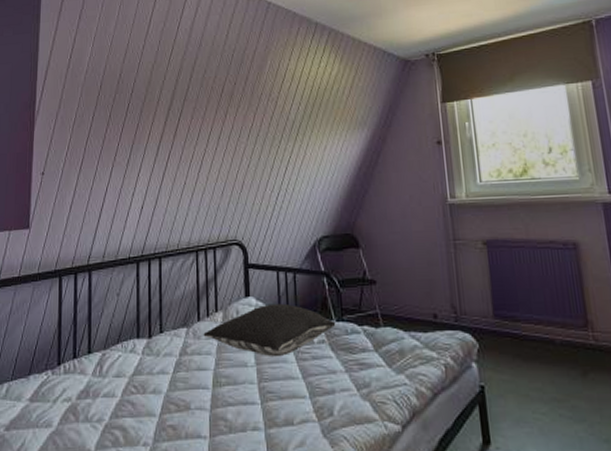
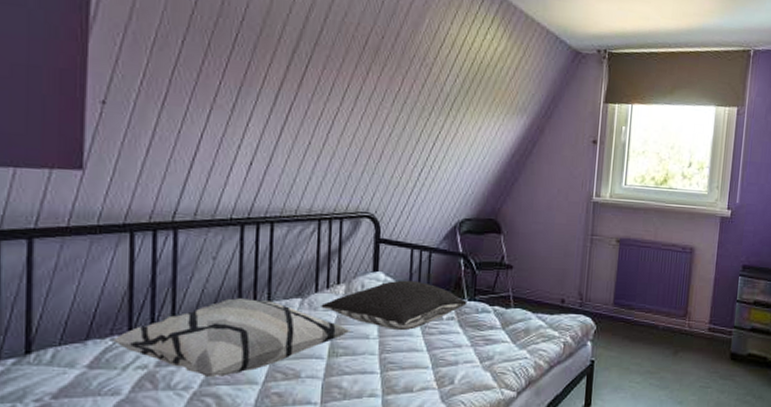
decorative pillow: none [46,331,230,410] -> present [111,298,351,378]

